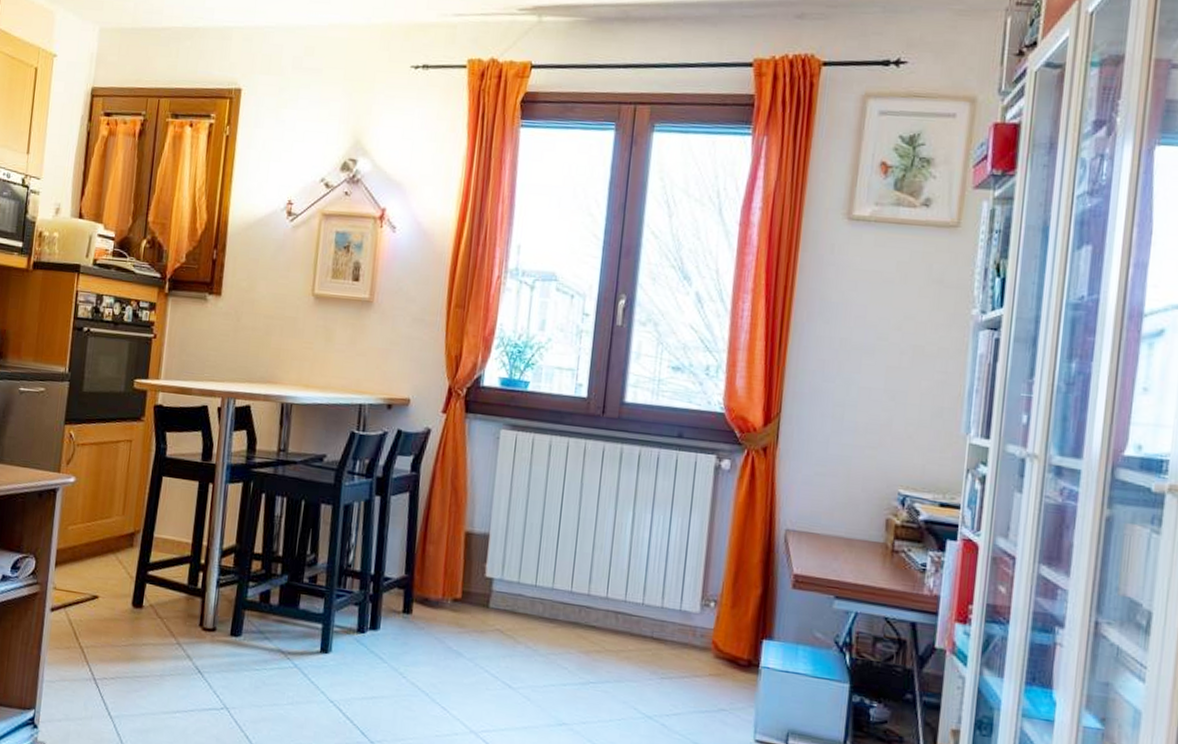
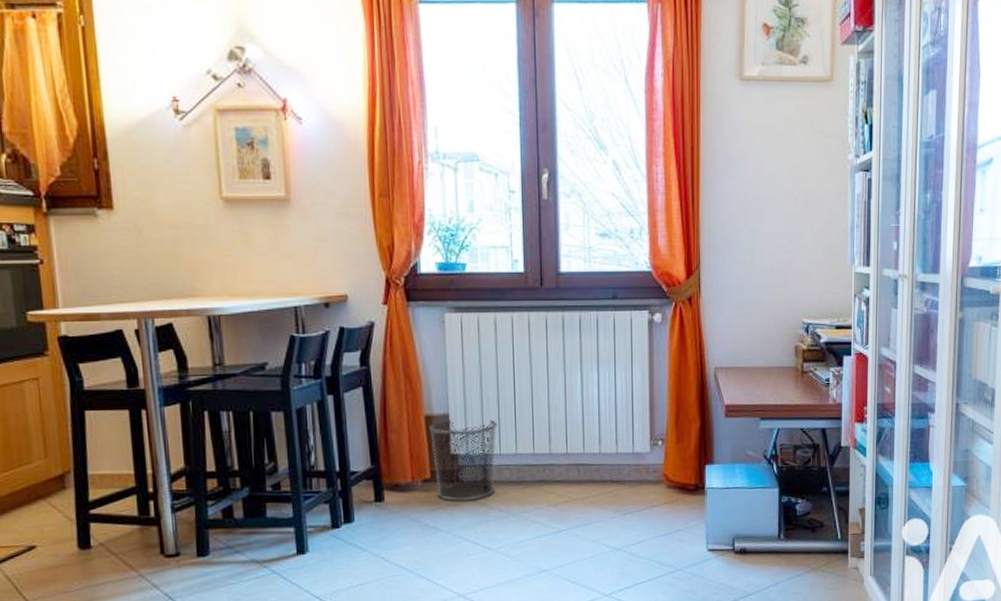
waste bin: none [465,539,537,631] -> present [429,418,497,501]

